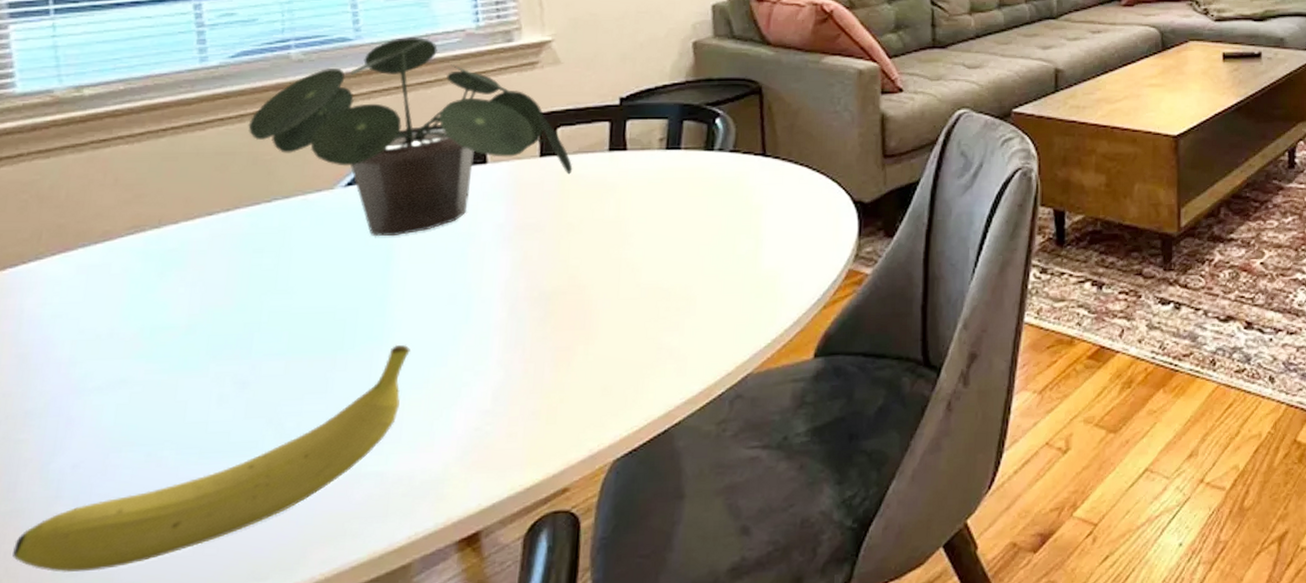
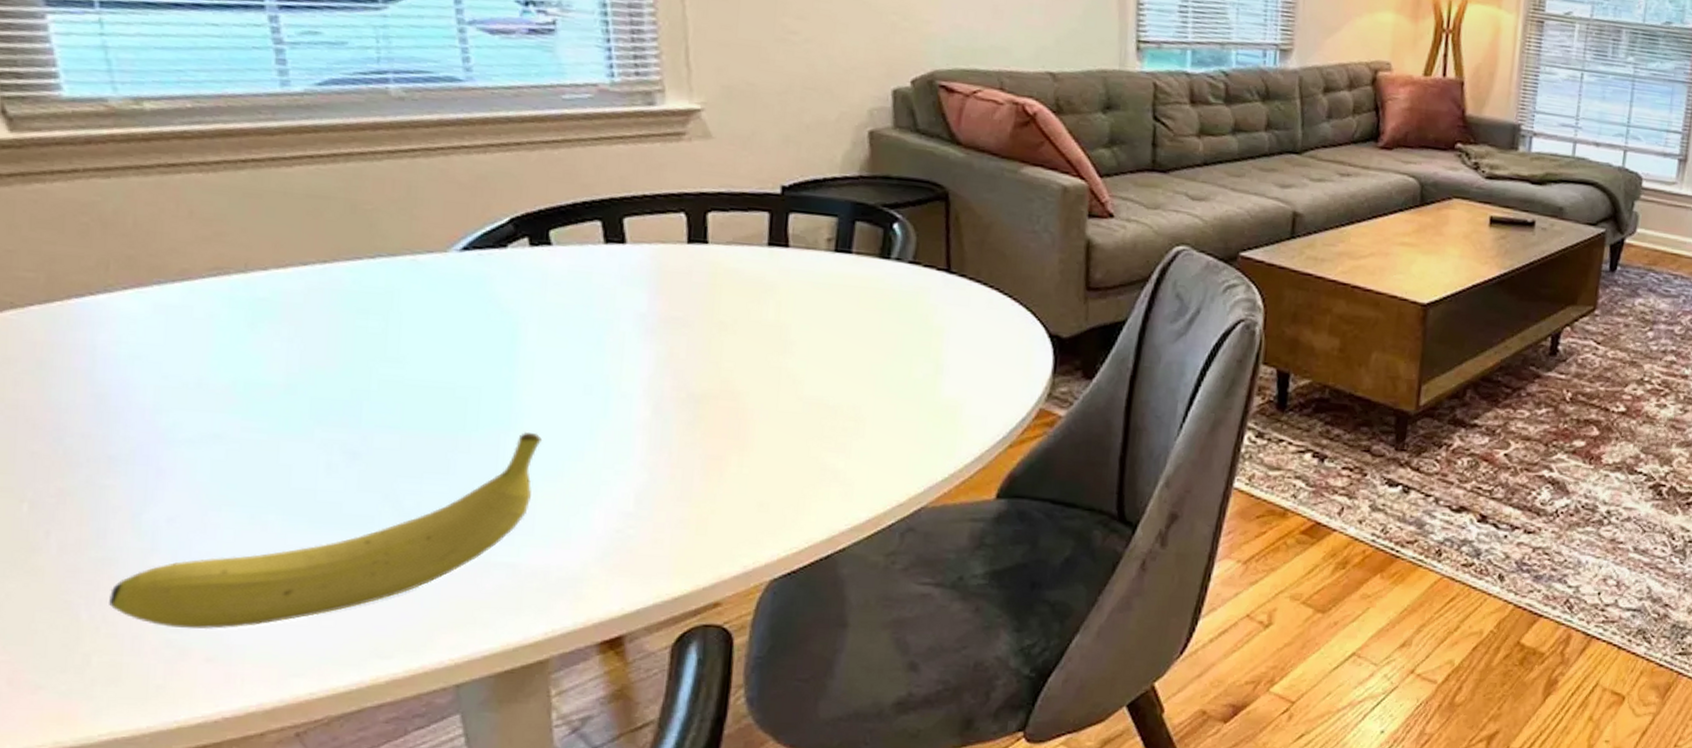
potted plant: present [248,36,573,237] -> none [343,84,726,314]

